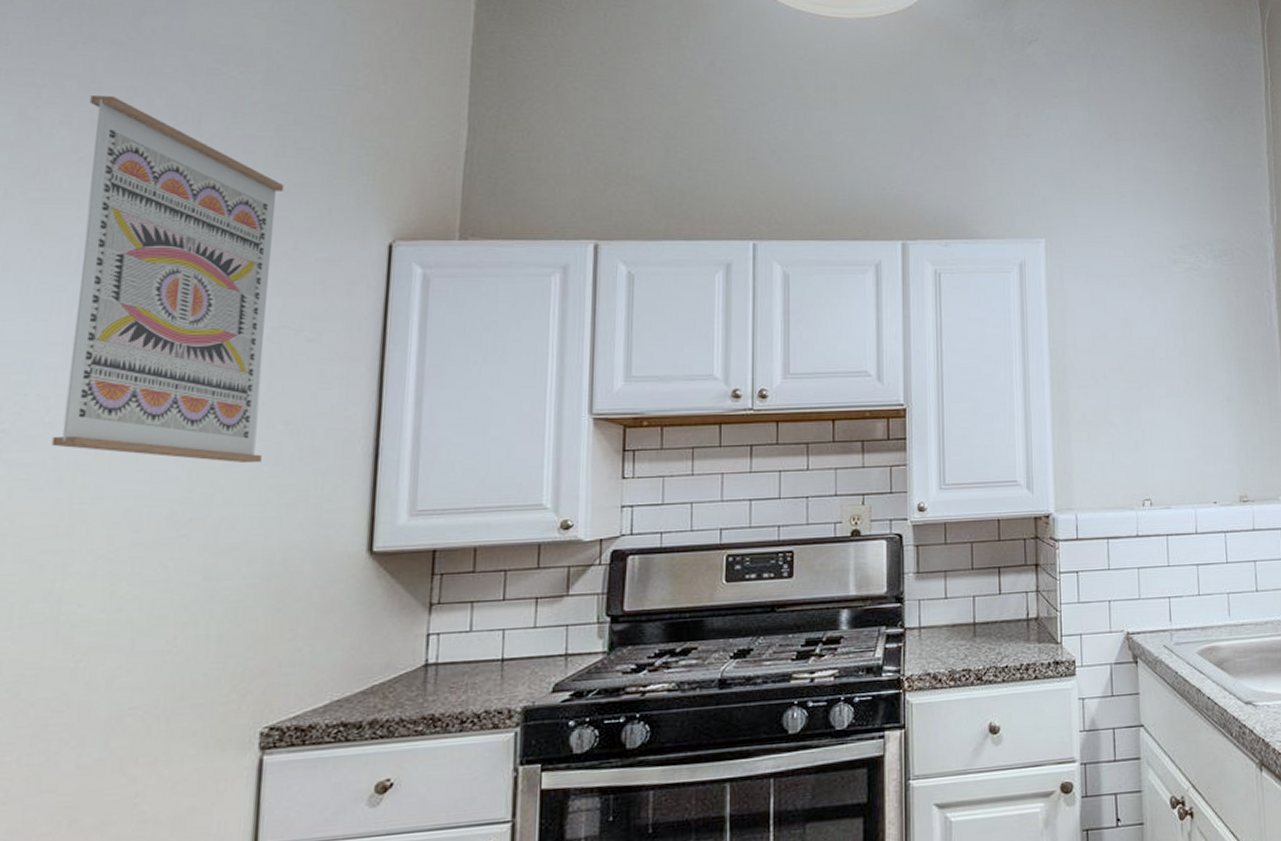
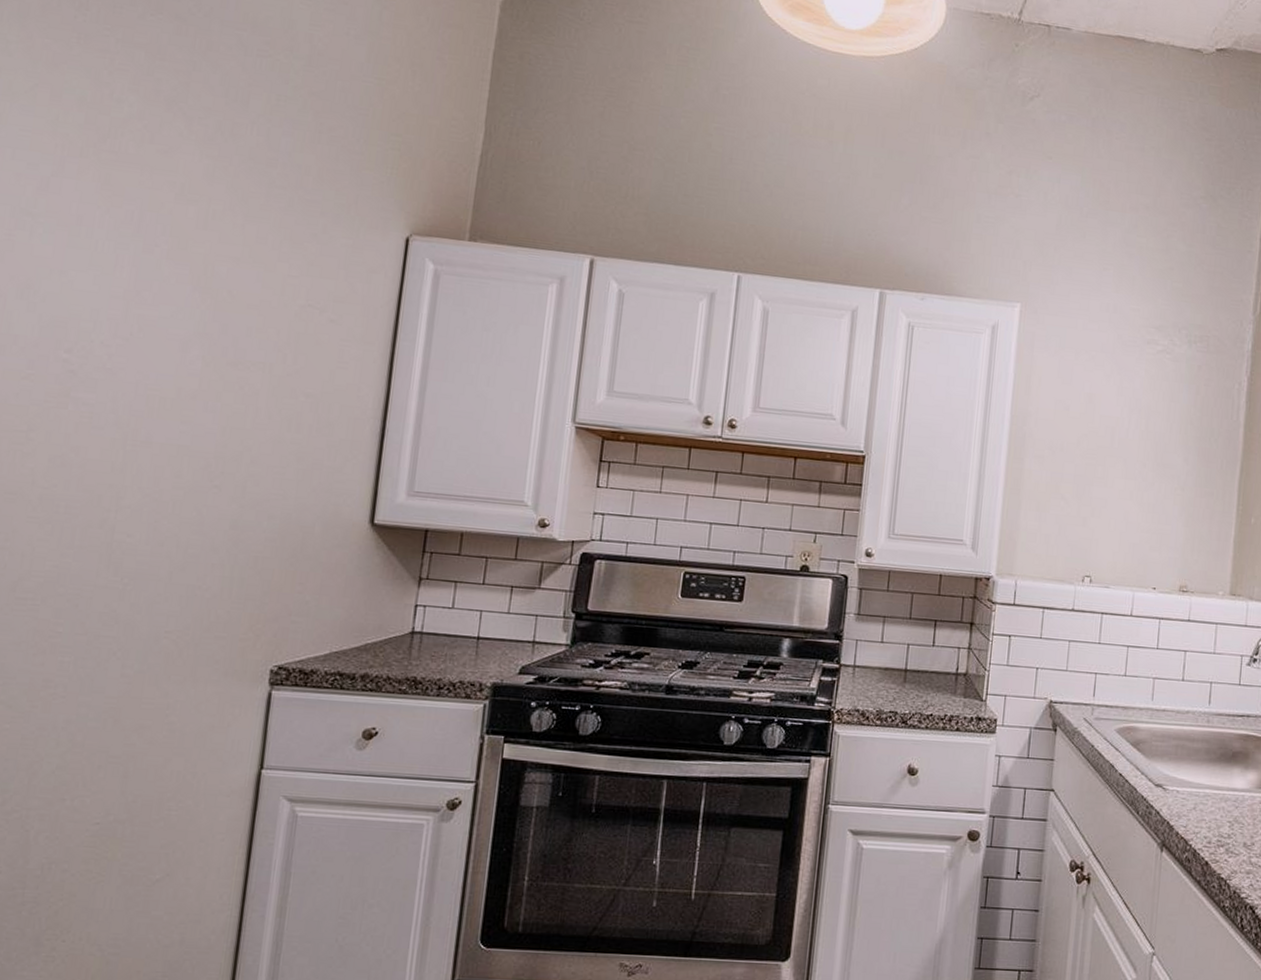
wall art: present [51,96,284,464] -> none [111,66,318,430]

